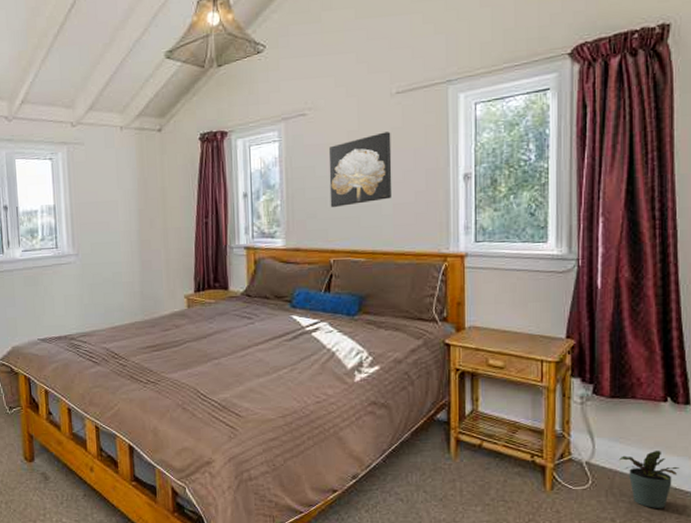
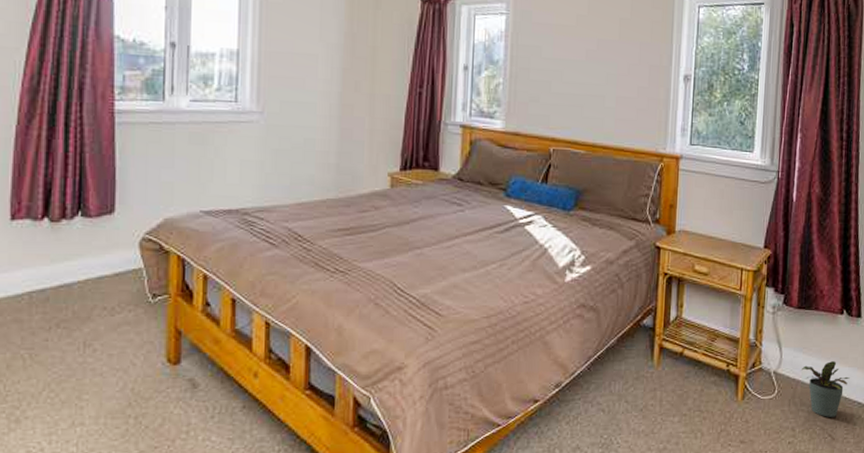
wall art: present [328,132,392,207] -> none [554,21,619,93]

